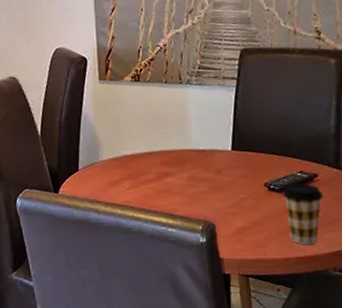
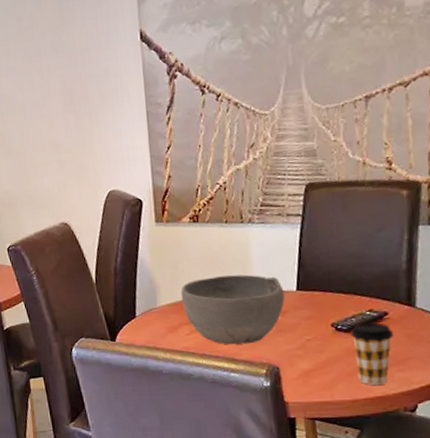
bowl: none [122,133,220,201] -> present [180,274,285,345]

